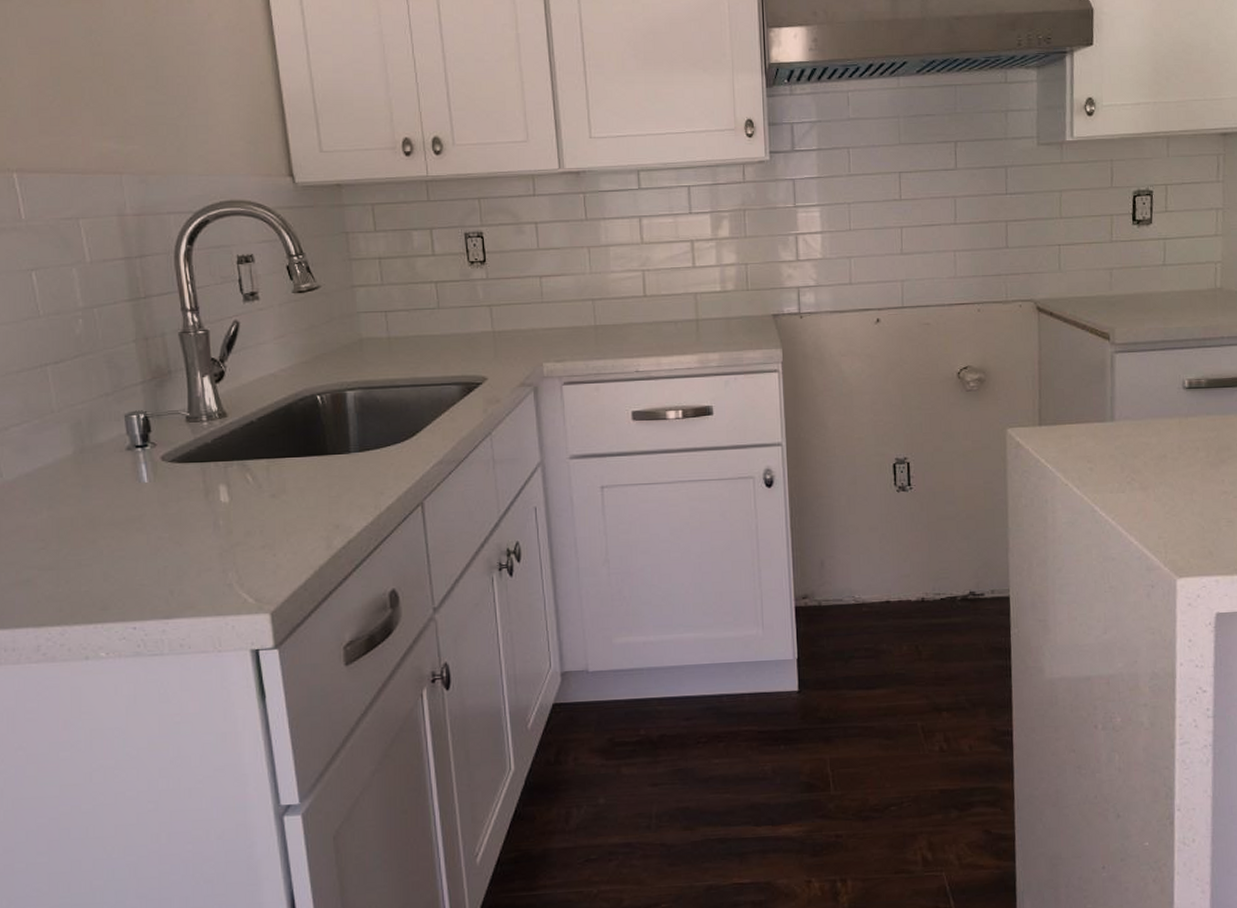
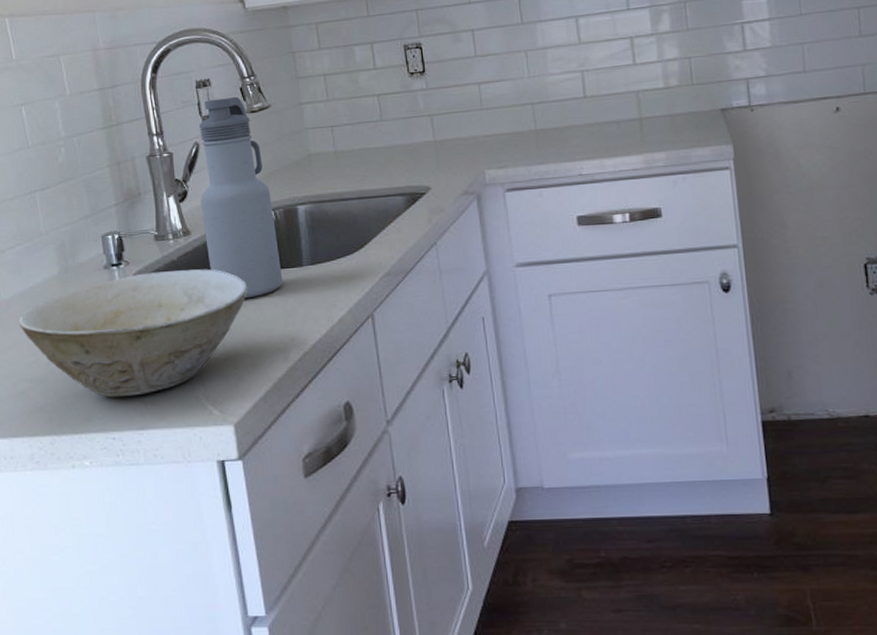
bowl: none [25,453,288,586] -> present [19,269,247,397]
water bottle: none [240,275,328,485] -> present [199,96,283,299]

